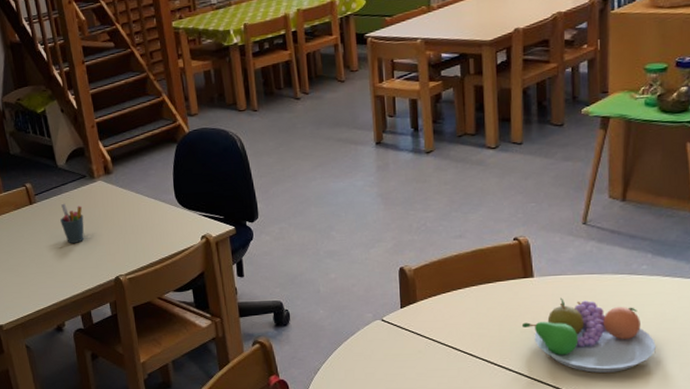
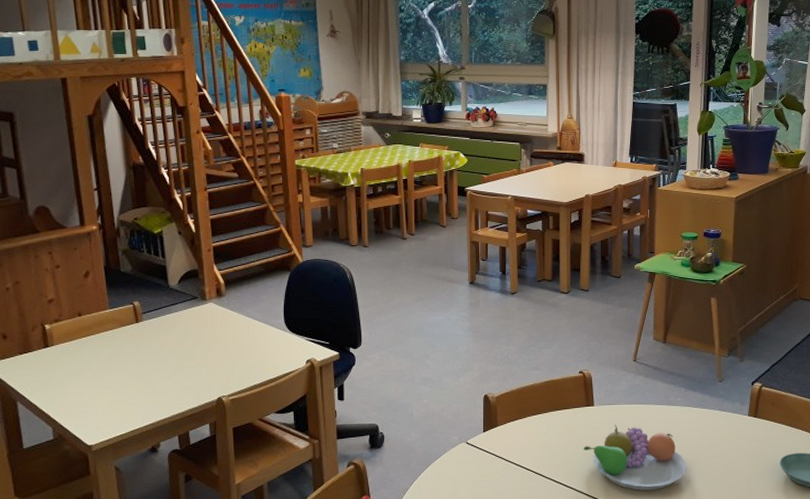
pen holder: present [60,203,84,243] -> none [166,323,191,363]

